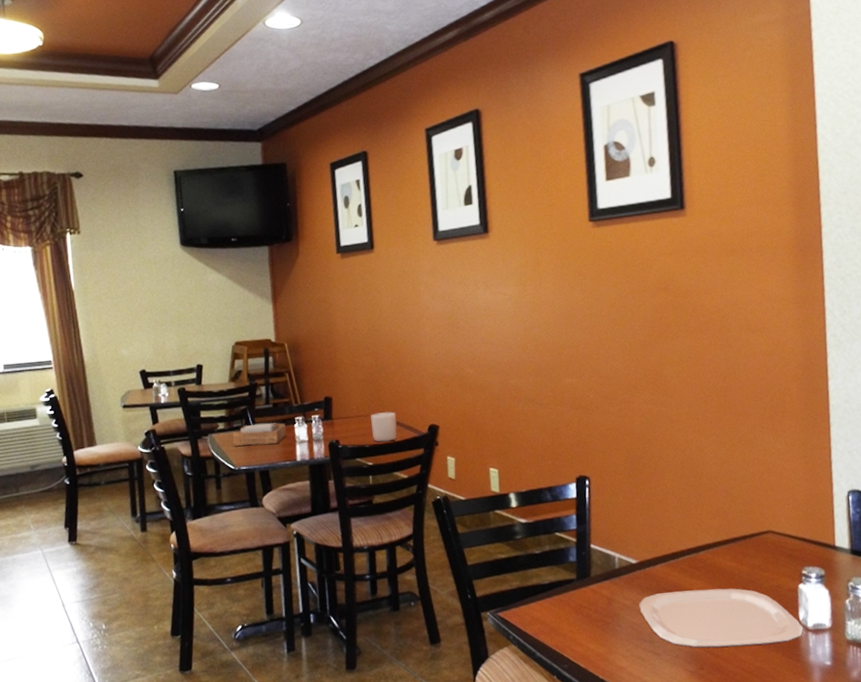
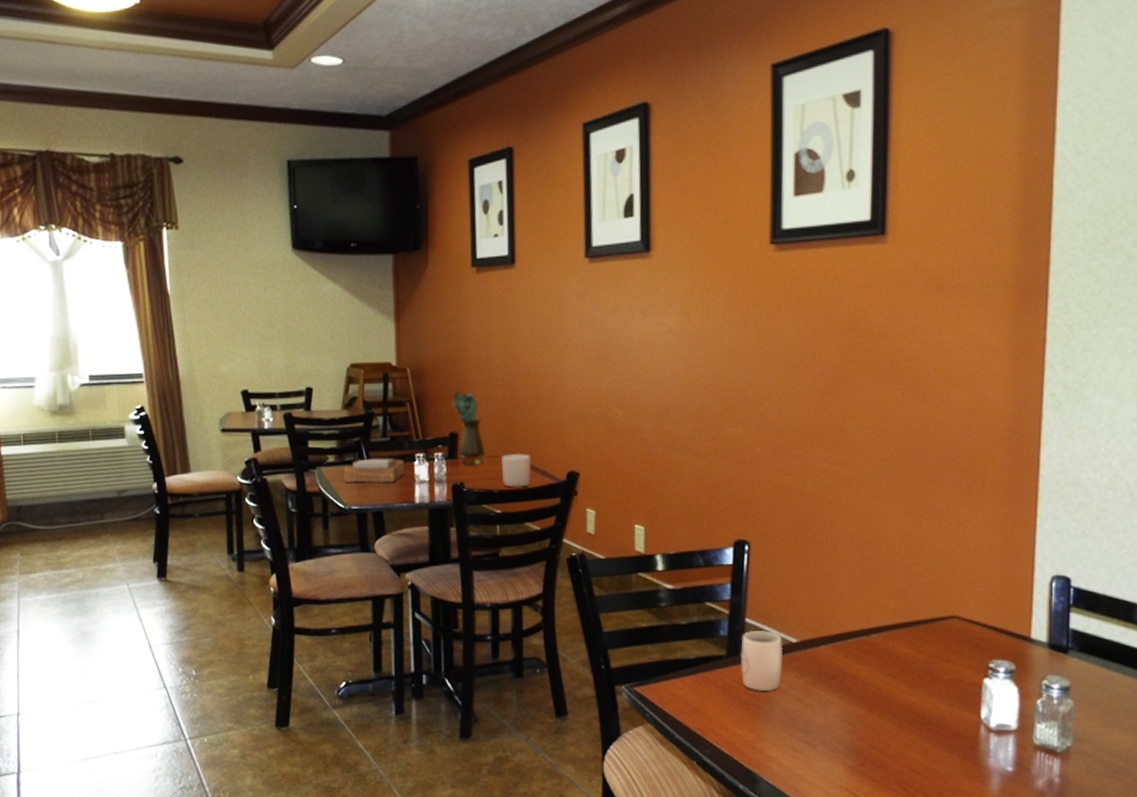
vase: none [325,359,357,427] -> present [452,389,486,467]
mug: none [588,554,626,609] -> present [739,631,784,692]
plate: present [639,588,804,649] -> none [796,676,985,744]

